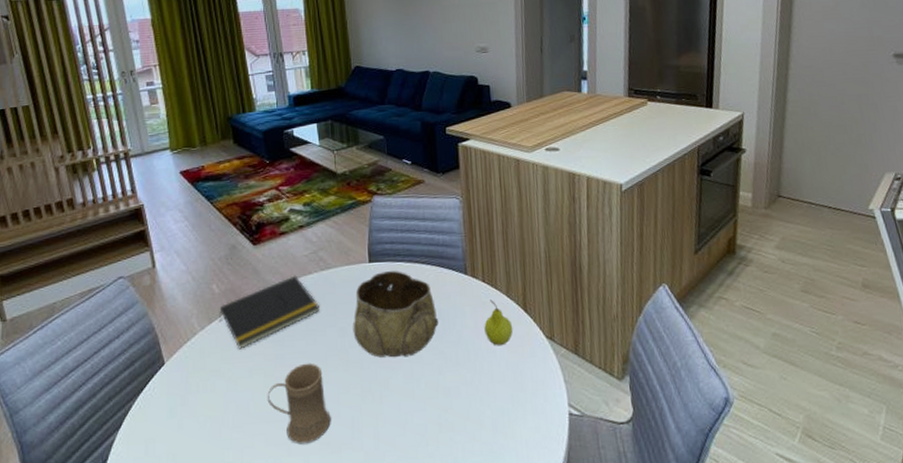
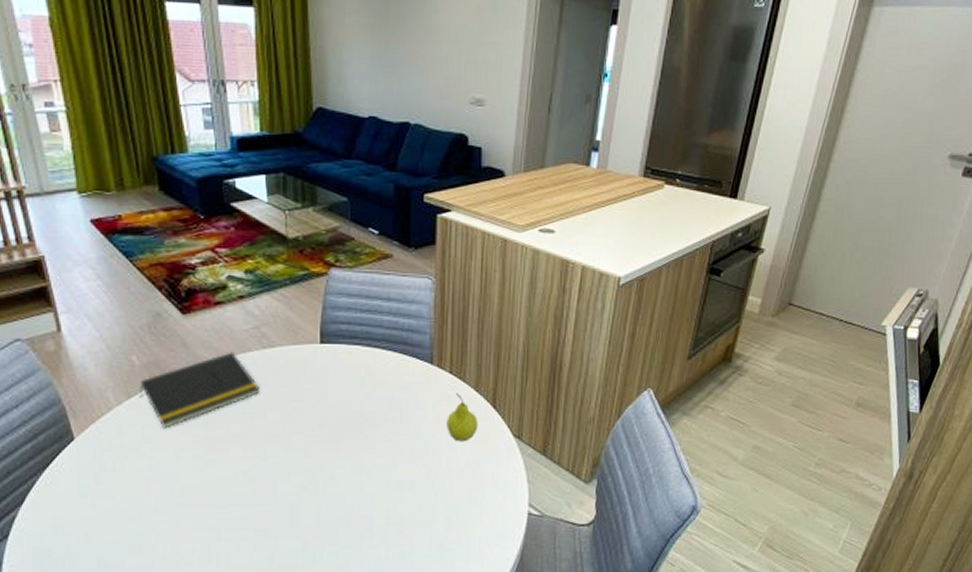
mug: present [267,363,331,444] -> none [195,447,268,530]
decorative bowl: present [353,271,438,358] -> none [297,355,395,448]

